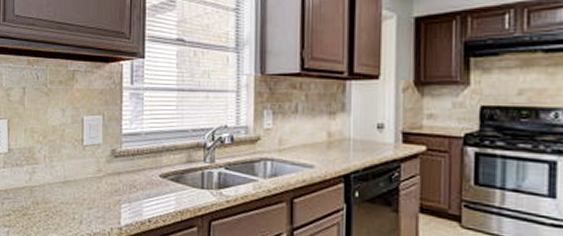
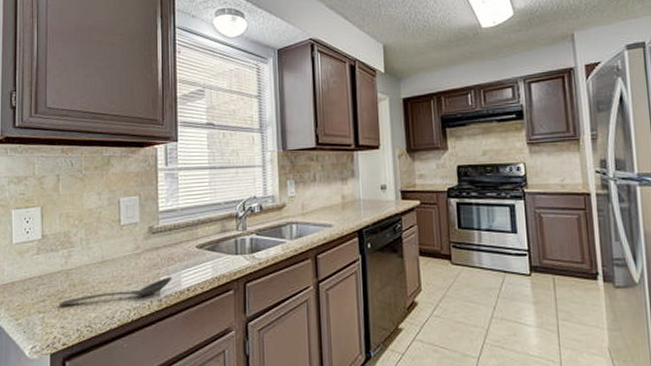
stirrer: none [22,204,134,223] -> present [58,276,173,306]

